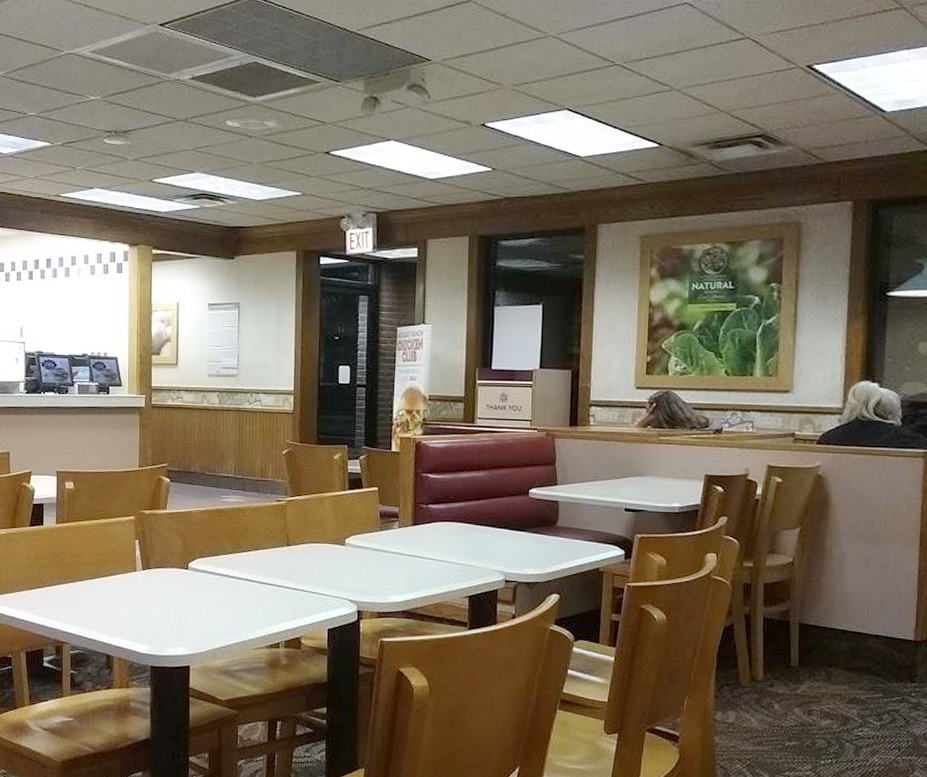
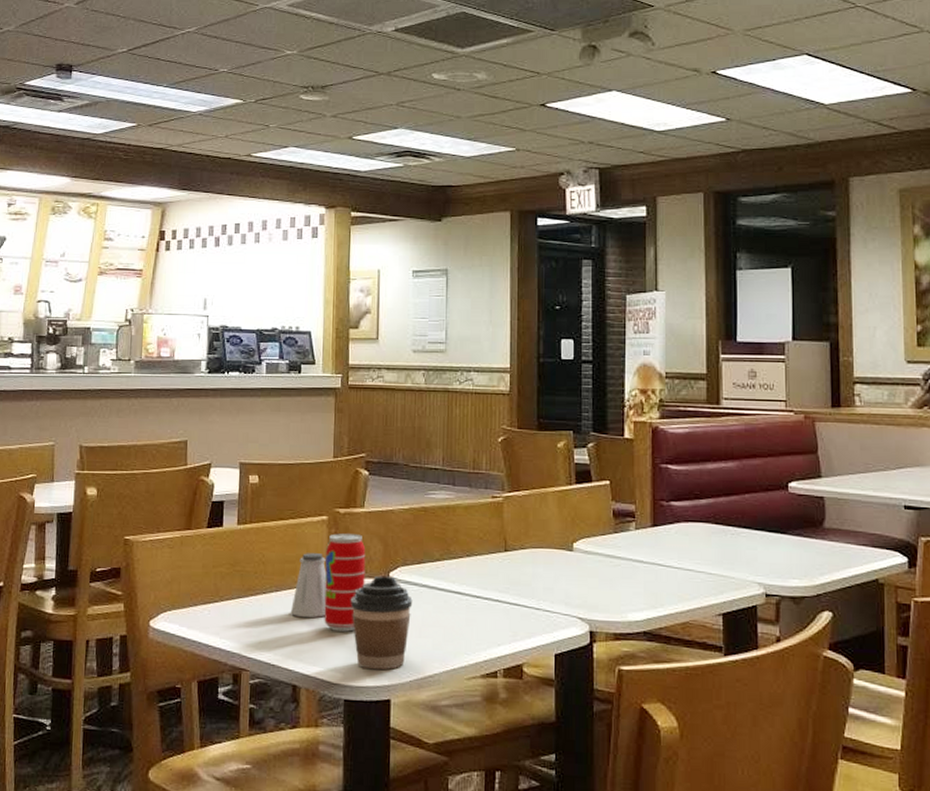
saltshaker: none [103,547,134,600] -> present [290,553,327,618]
beverage can: none [133,531,168,612] -> present [324,533,366,632]
coffee cup: none [156,566,208,643] -> present [351,575,413,670]

